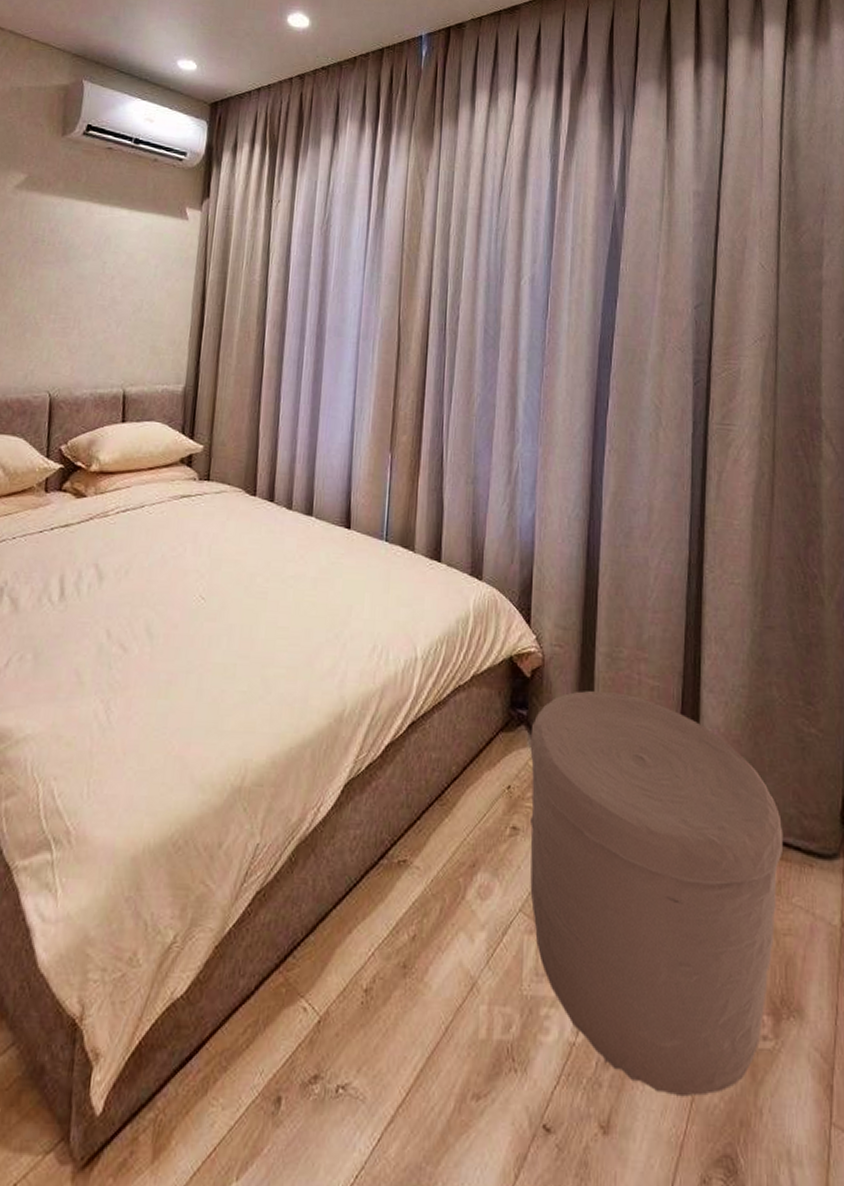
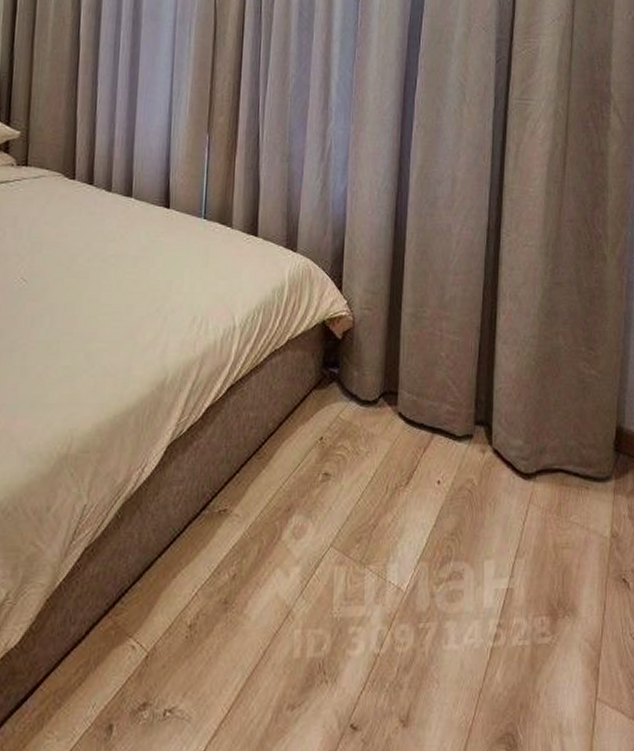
basket: present [530,691,784,1097] -> none [340,348,565,690]

